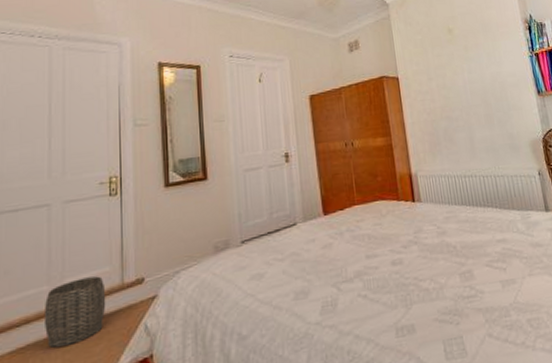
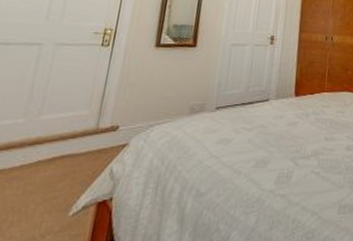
woven basket: present [43,276,106,349] -> none [11,117,80,179]

